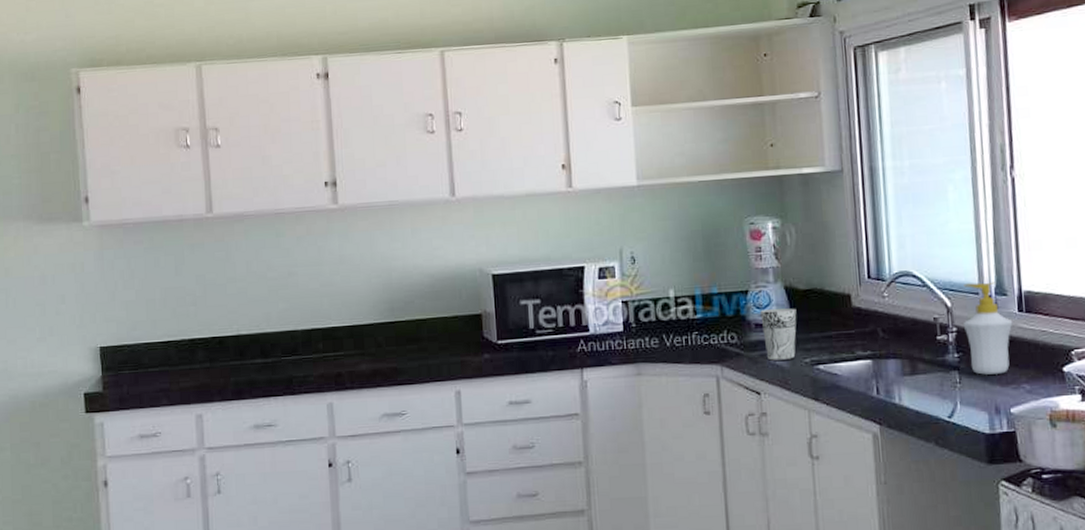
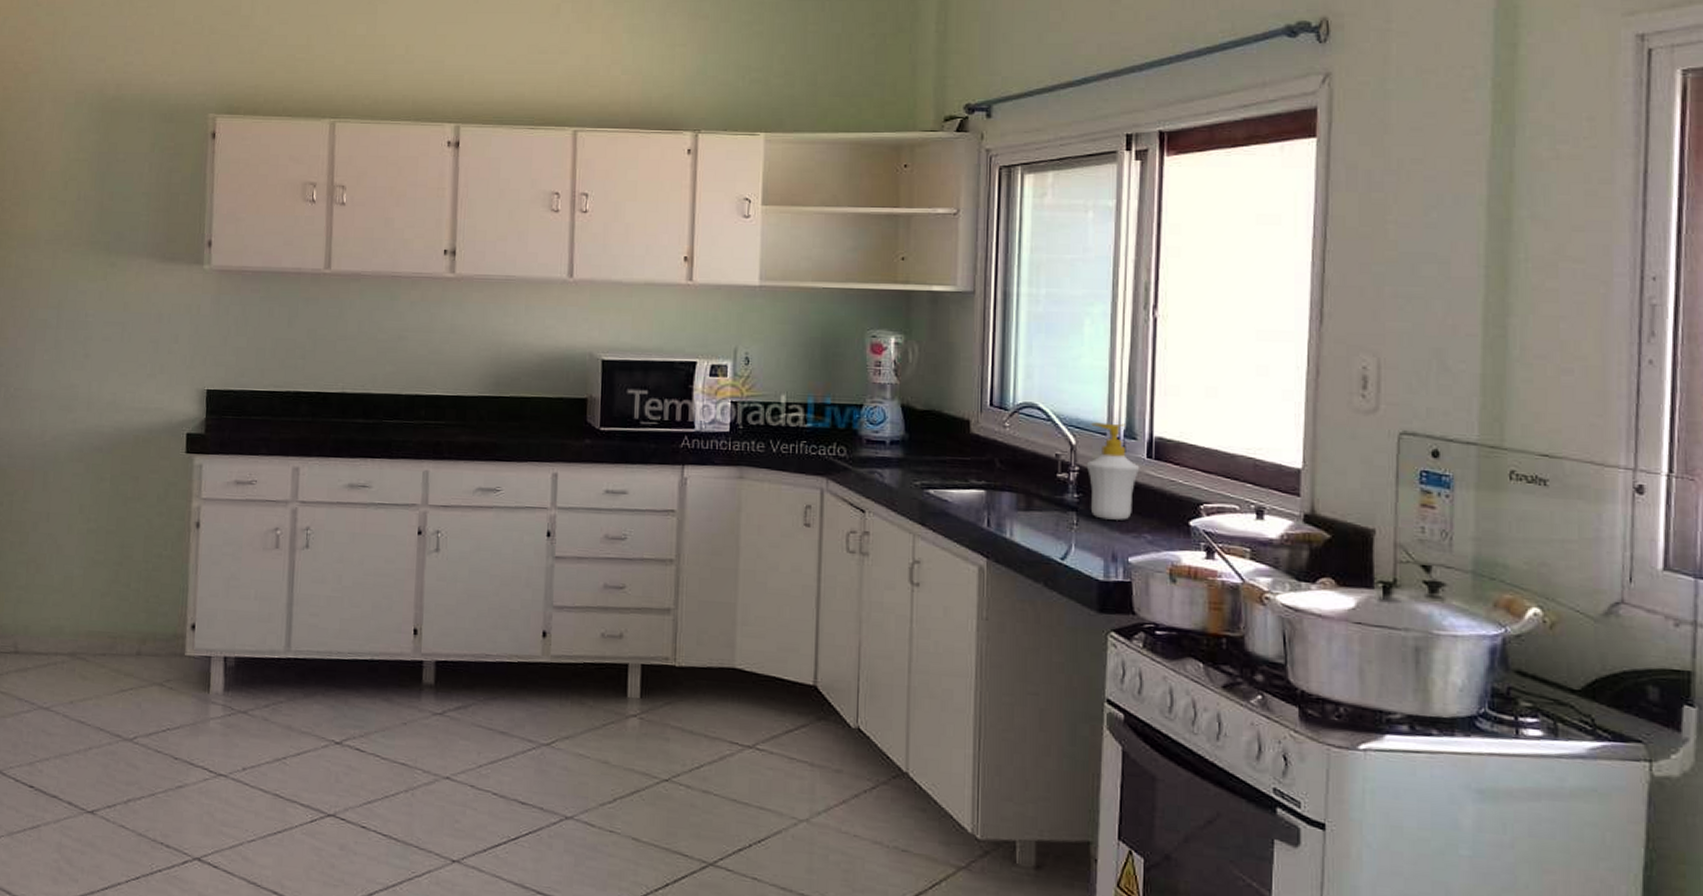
cup: present [760,308,797,361] -> none [873,426,912,480]

